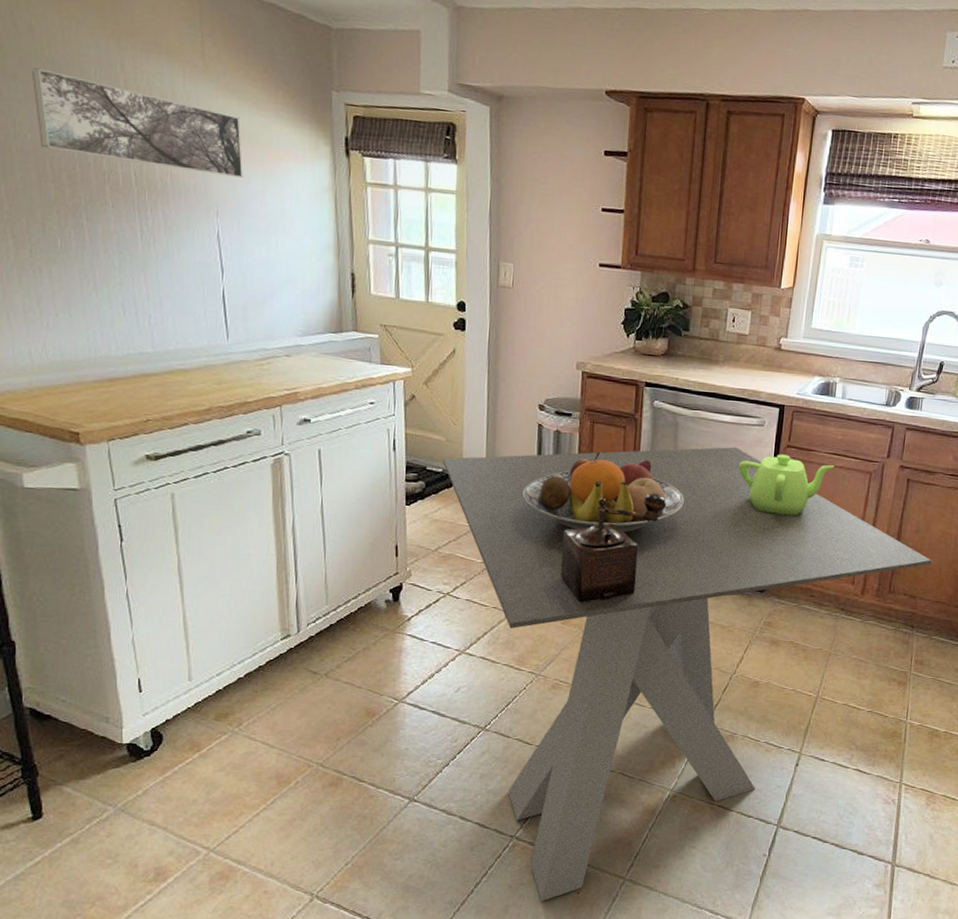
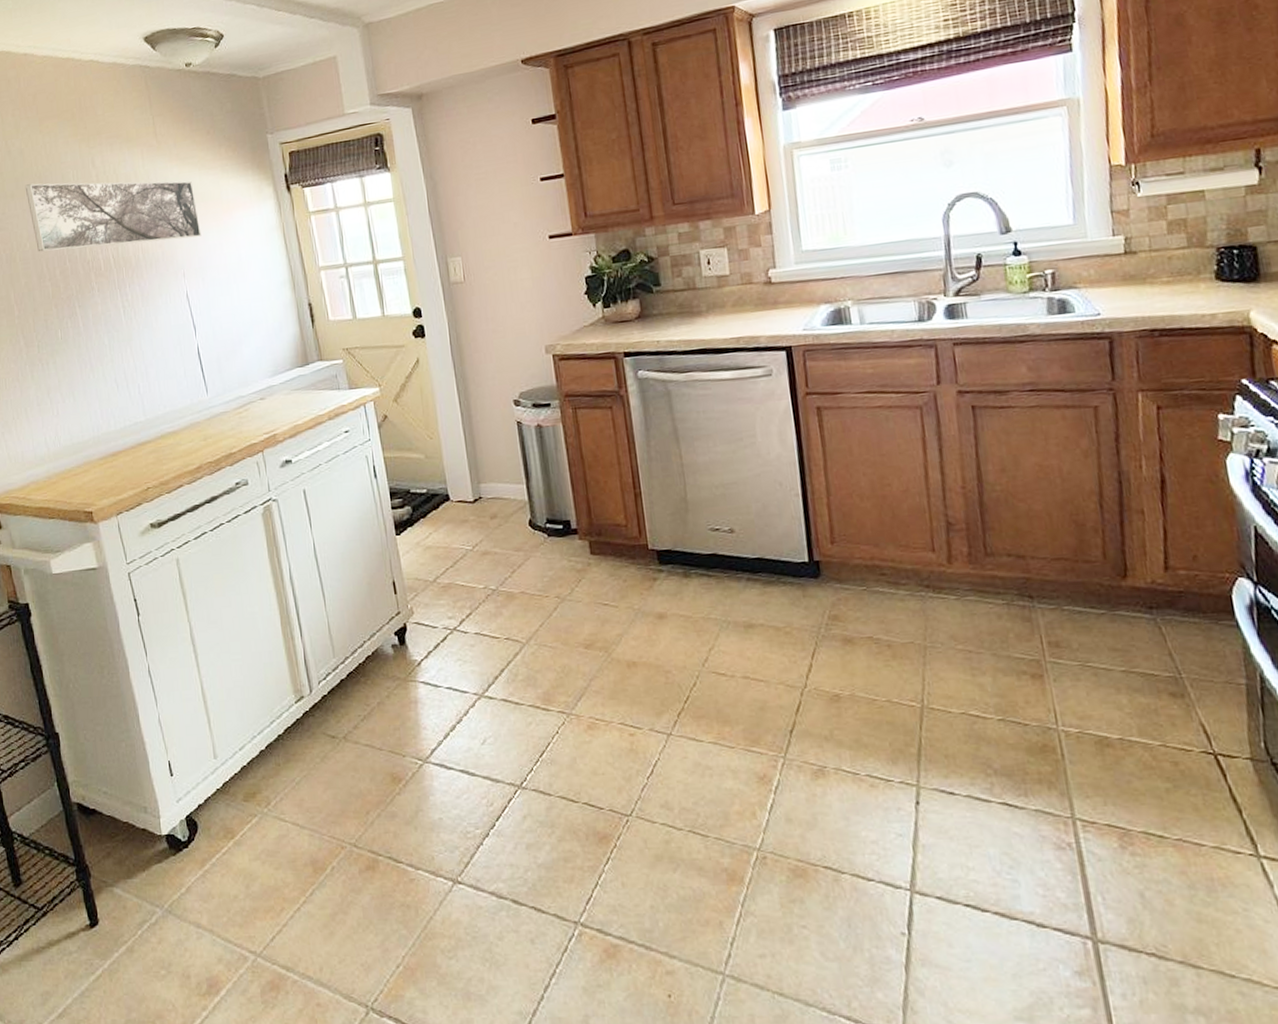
dining table: present [443,446,932,901] -> none [425,406,1036,1009]
fruit bowl: present [523,452,684,533] -> none [514,439,697,534]
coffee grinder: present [560,493,667,603] -> none [565,476,677,621]
teapot: present [739,454,835,516] -> none [752,404,872,479]

